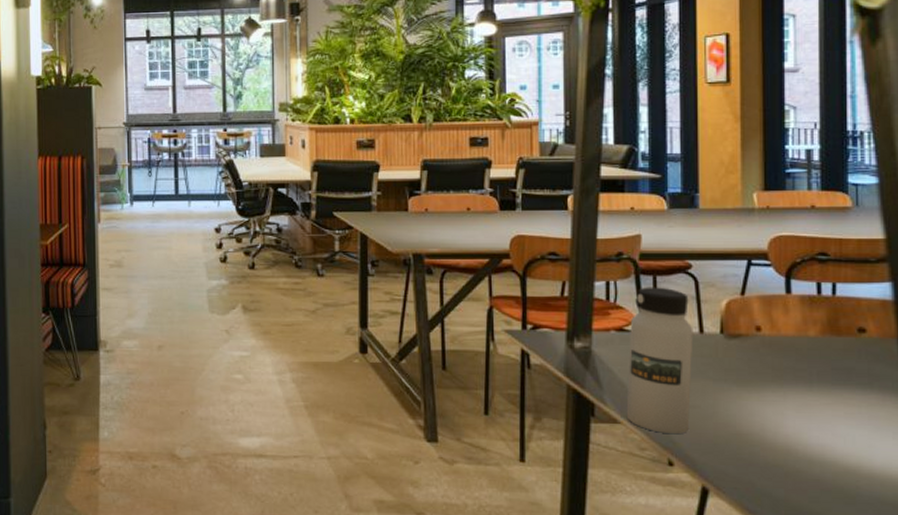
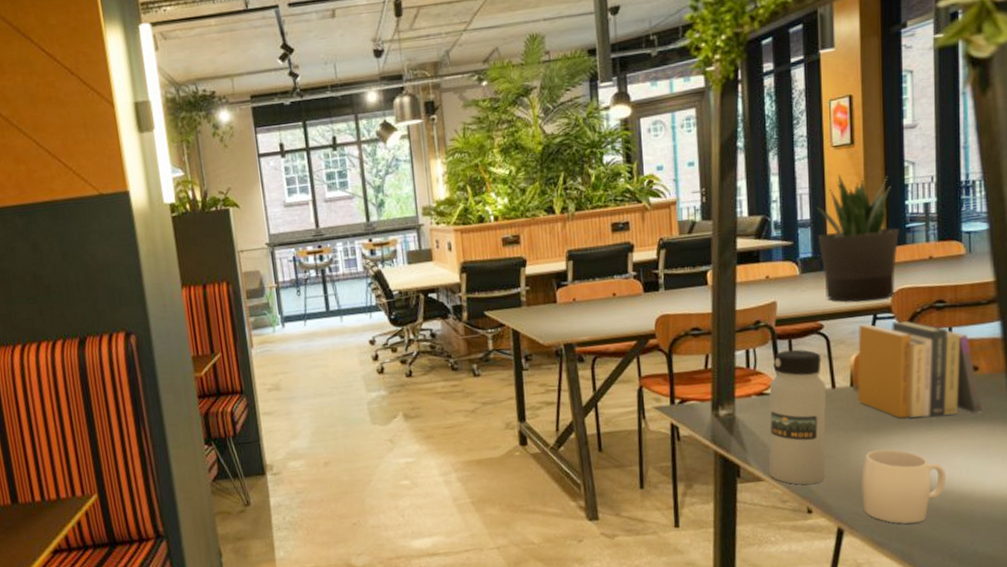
planter: none [686,111,778,245] -> present [815,174,899,303]
books: none [727,268,871,379] -> present [857,320,982,419]
mug: none [731,405,829,493] -> present [861,449,947,524]

